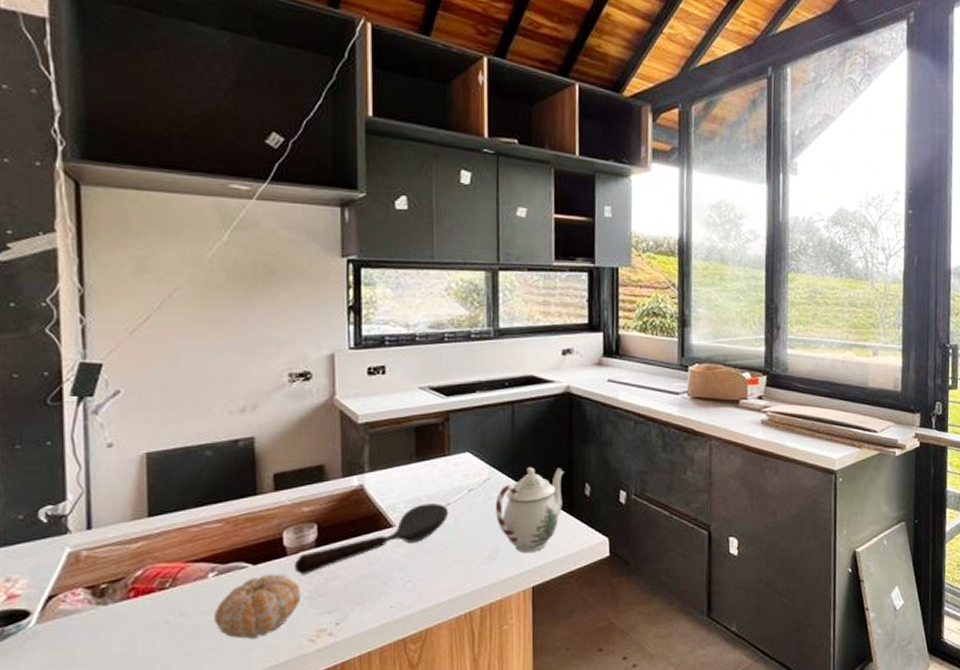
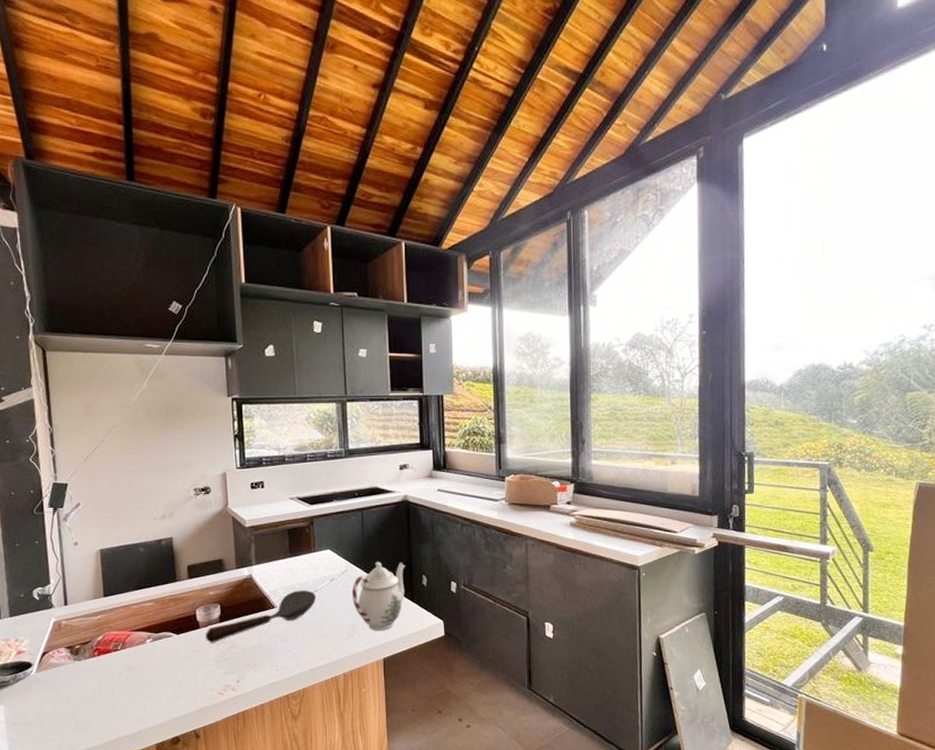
fruit: present [214,574,301,639] -> none [152,642,212,690]

